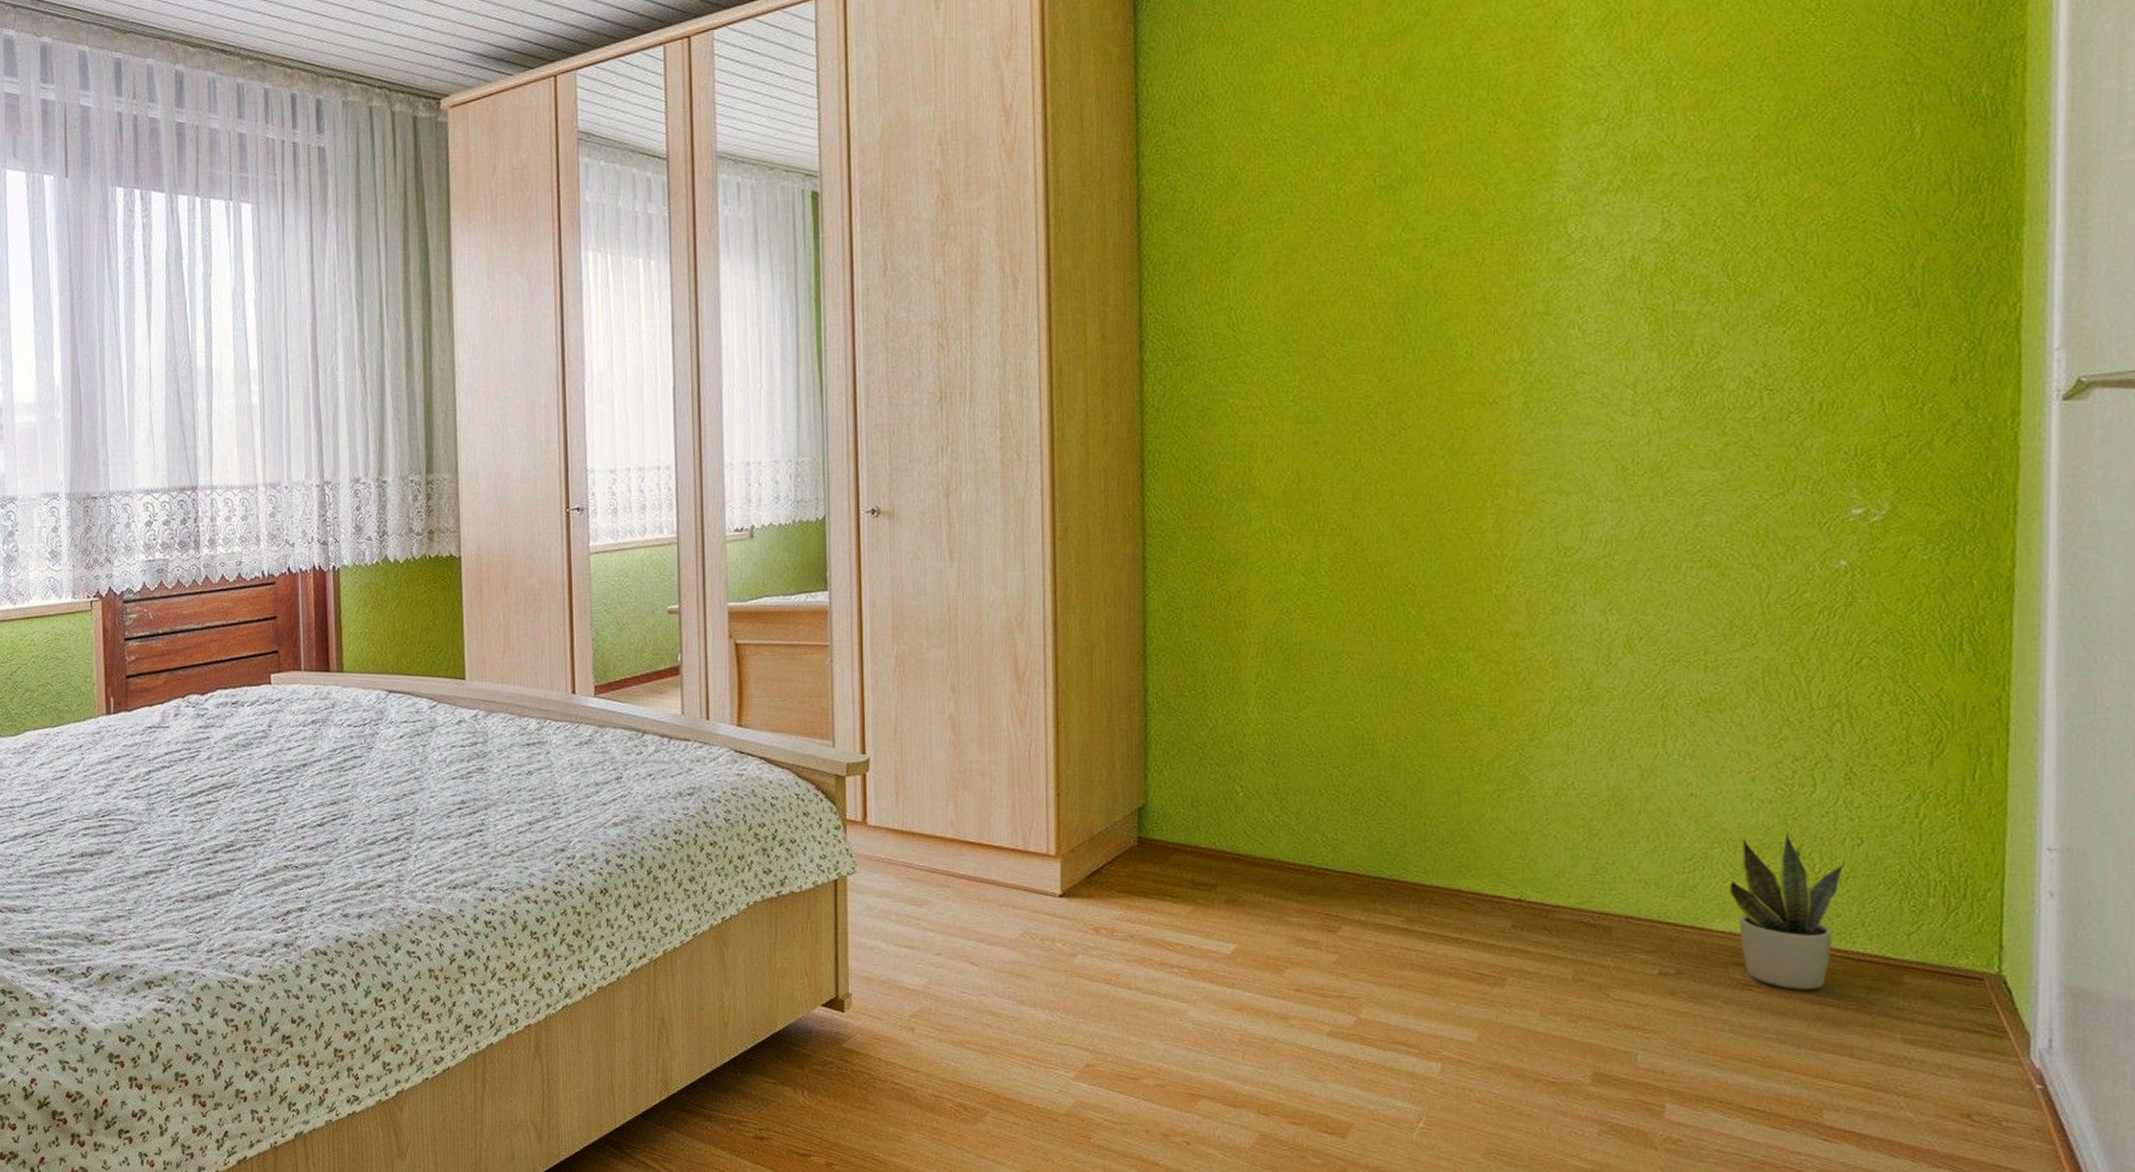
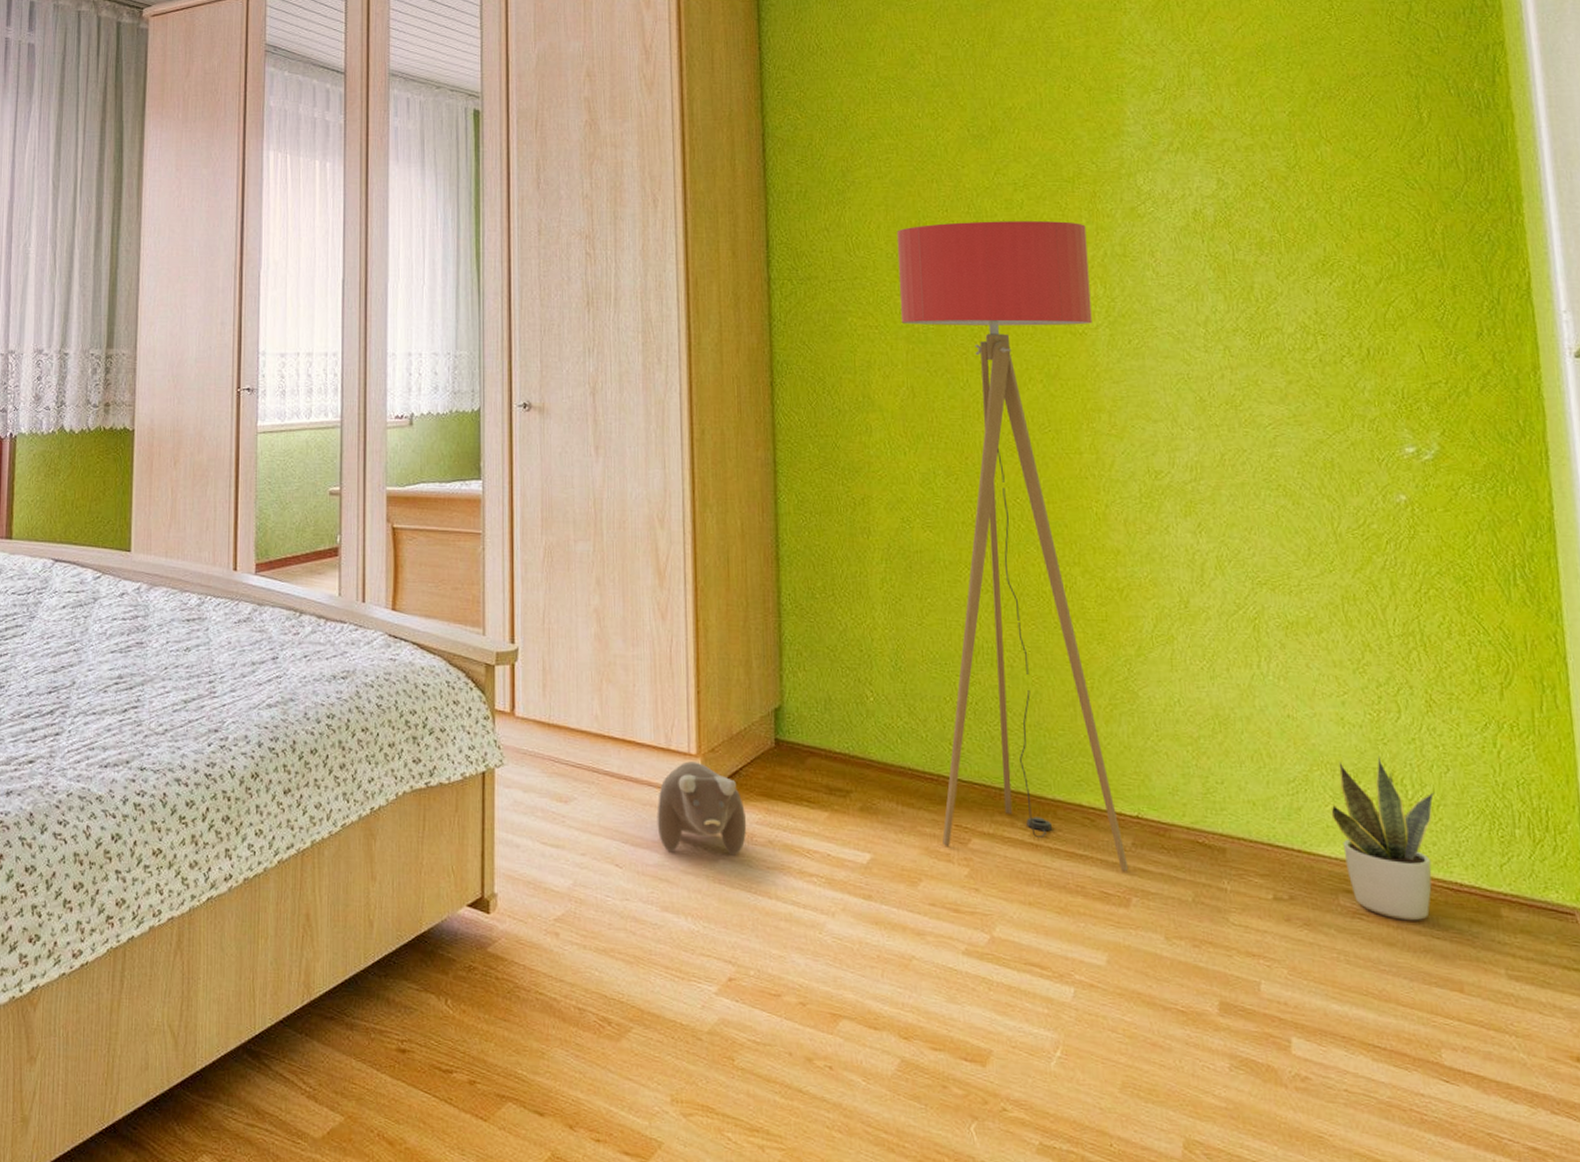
plush toy: none [1014,862,1107,951] -> present [657,761,747,856]
floor lamp: none [1287,278,1507,953] -> present [896,221,1129,872]

